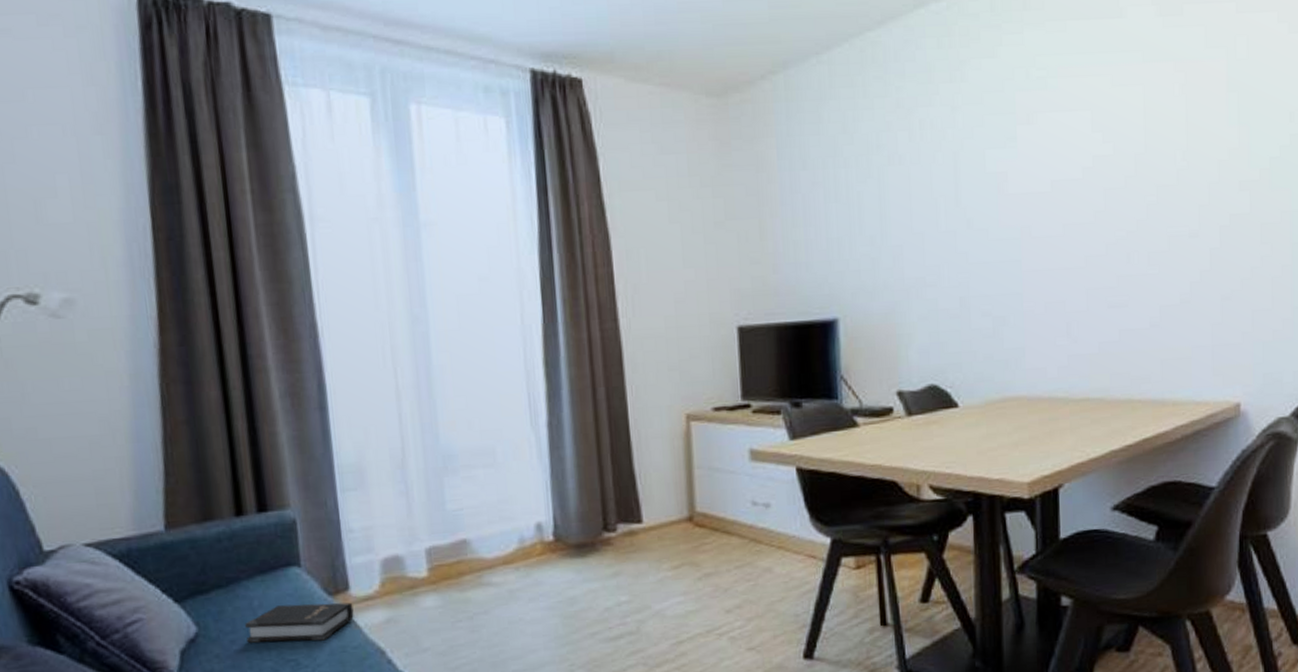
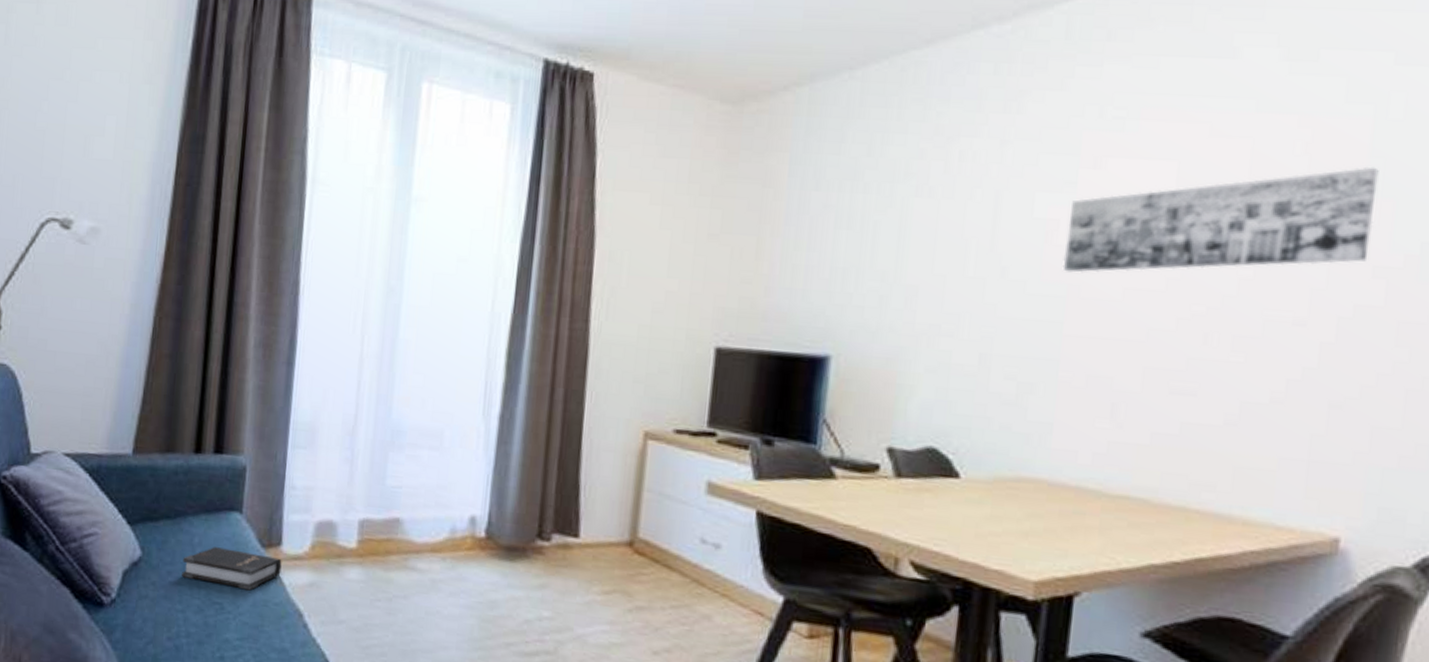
wall art: none [1014,99,1236,217] -> present [1062,166,1379,273]

